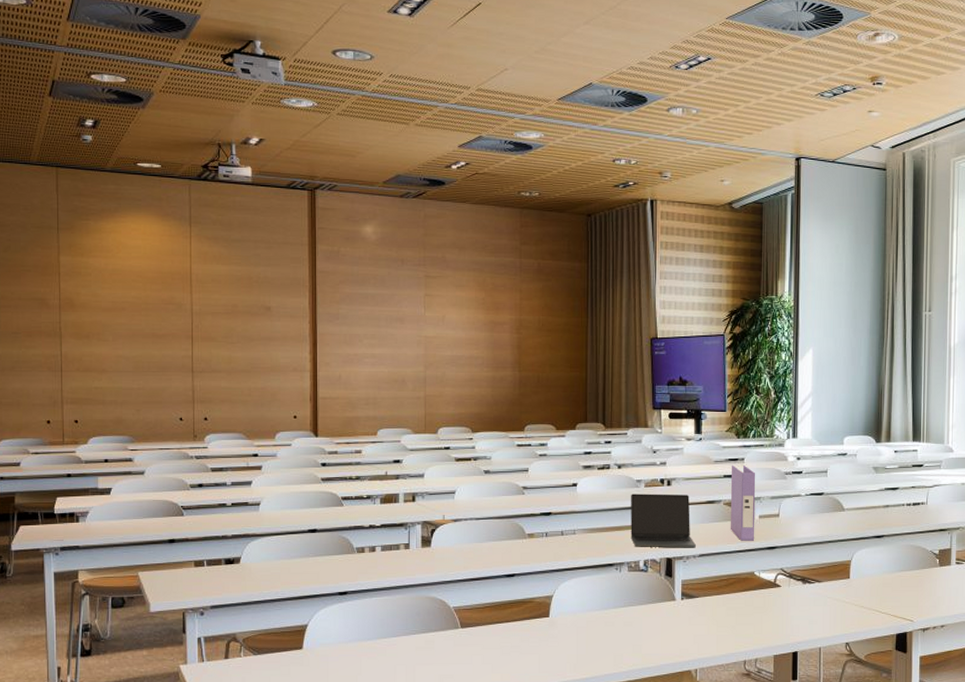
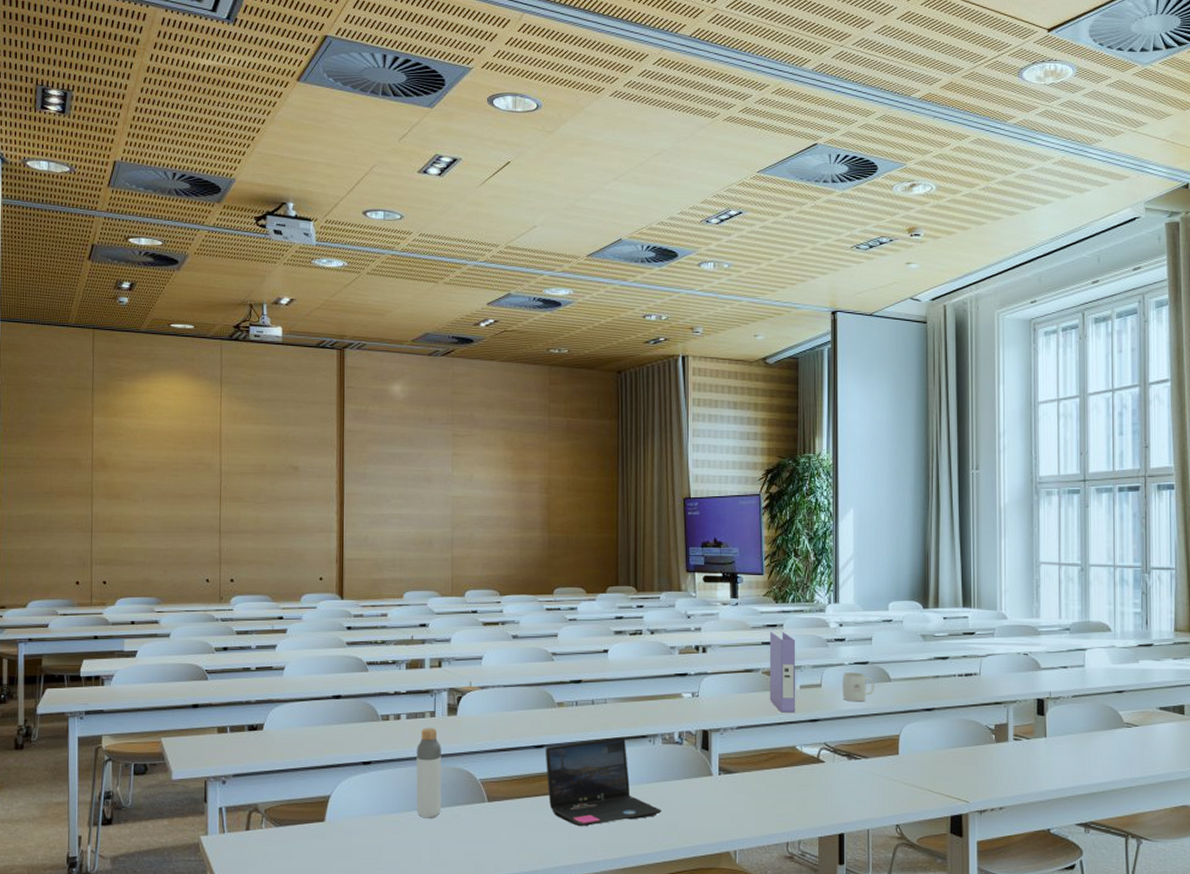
bottle: none [391,559,417,644] -> present [416,727,442,818]
laptop: none [516,565,627,650] -> present [545,736,661,827]
laptop: present [630,494,696,548] -> none [664,661,733,720]
mug: none [798,503,829,530] -> present [842,672,875,702]

